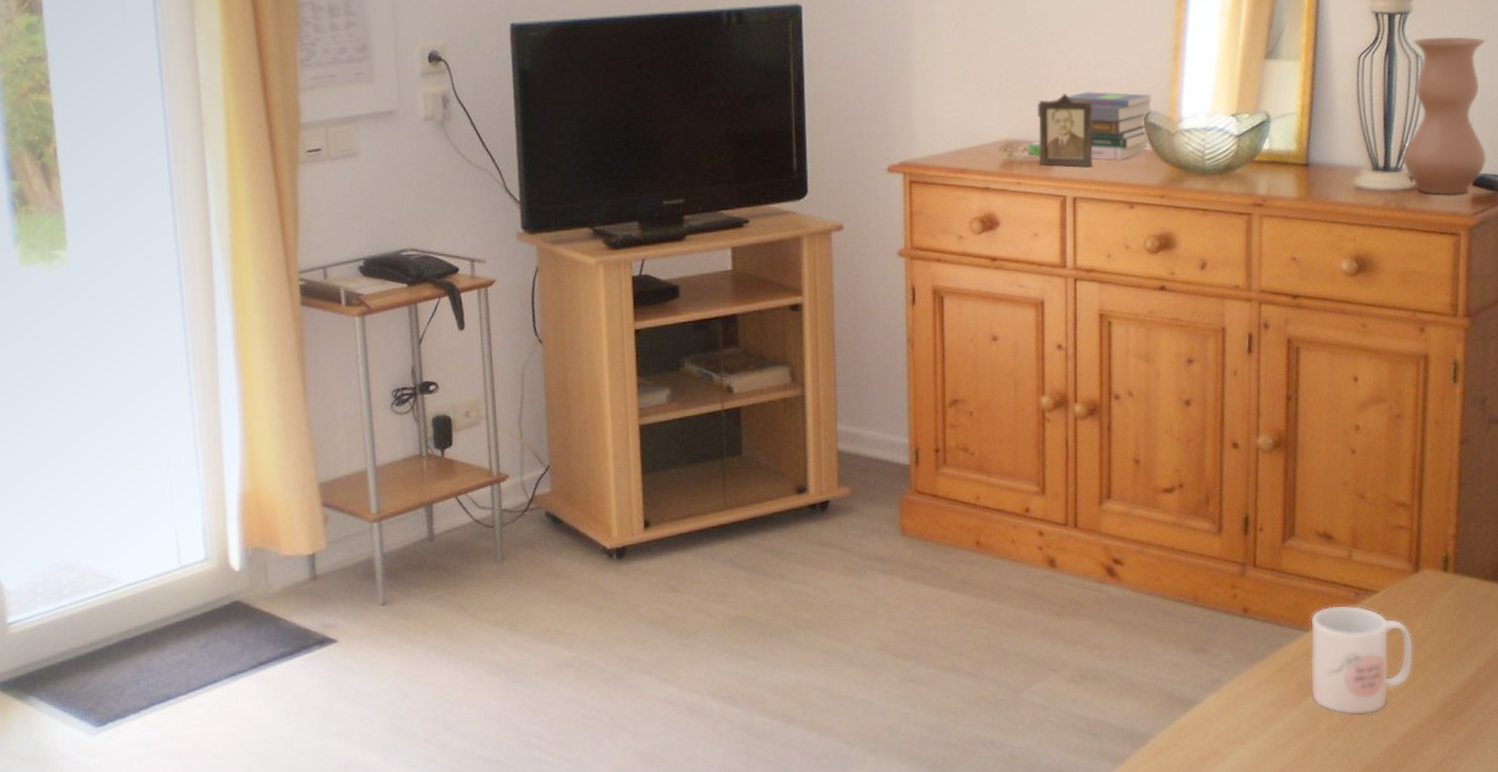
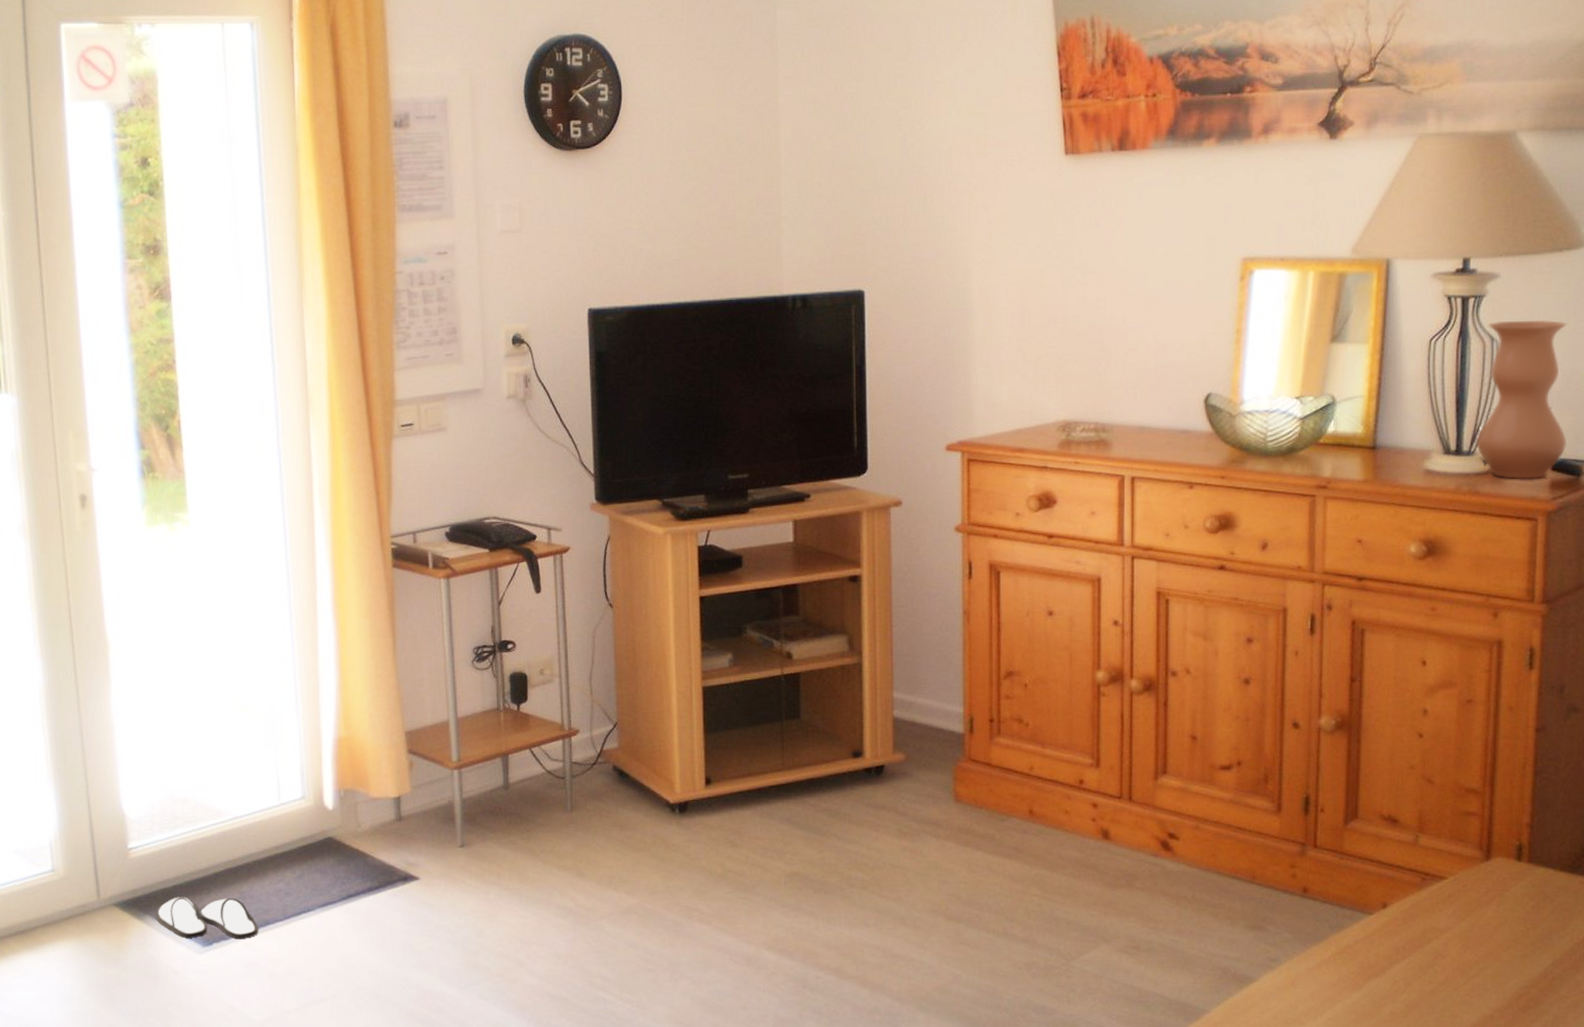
slippers: none [40,672,158,719] -> present [155,897,258,939]
books: present [1028,91,1152,161] -> none [1086,373,1213,442]
photo frame: present [1038,94,1093,168] -> none [1096,376,1152,448]
mug: present [1310,605,1414,716] -> none [1373,890,1485,1003]

